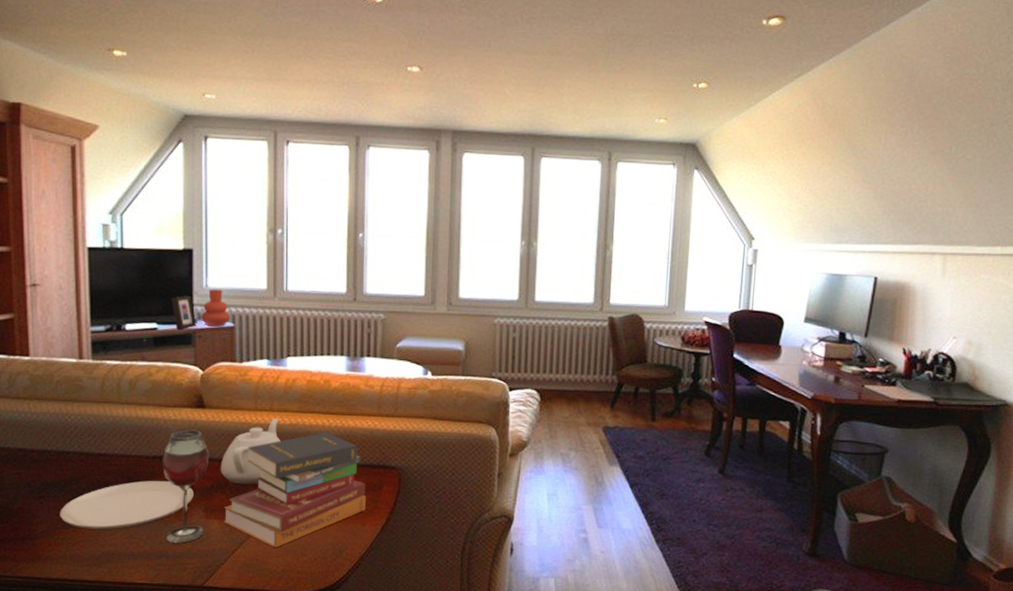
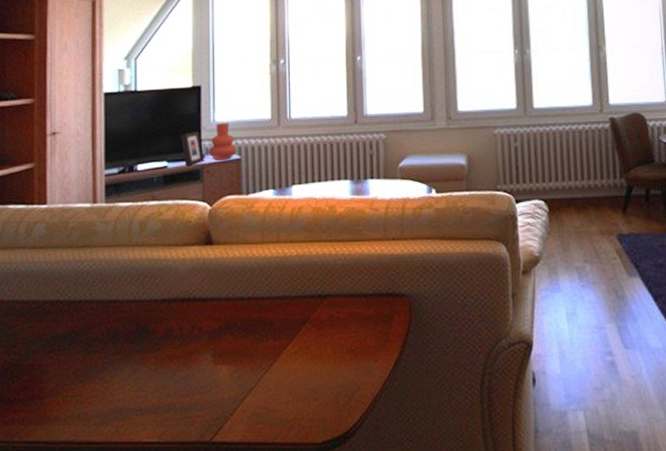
plate: present [60,480,194,531] -> none [69,325,202,385]
wineglass: present [162,430,209,543] -> none [171,268,217,394]
teapot: present [220,417,280,485] -> none [228,249,288,325]
books: present [223,432,366,549] -> none [232,261,377,394]

